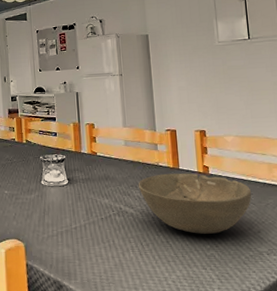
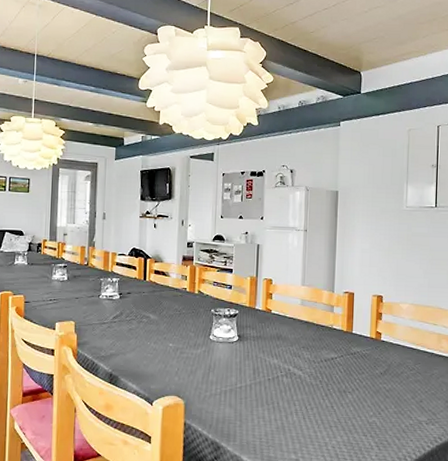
bowl: present [138,173,252,234] -> none [309,337,419,401]

